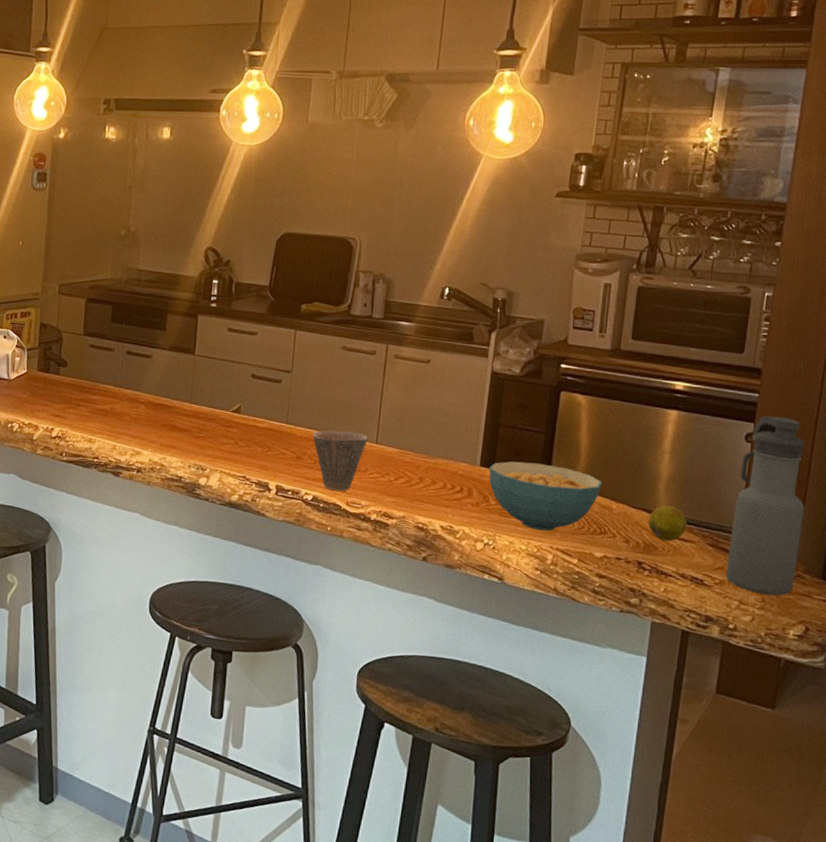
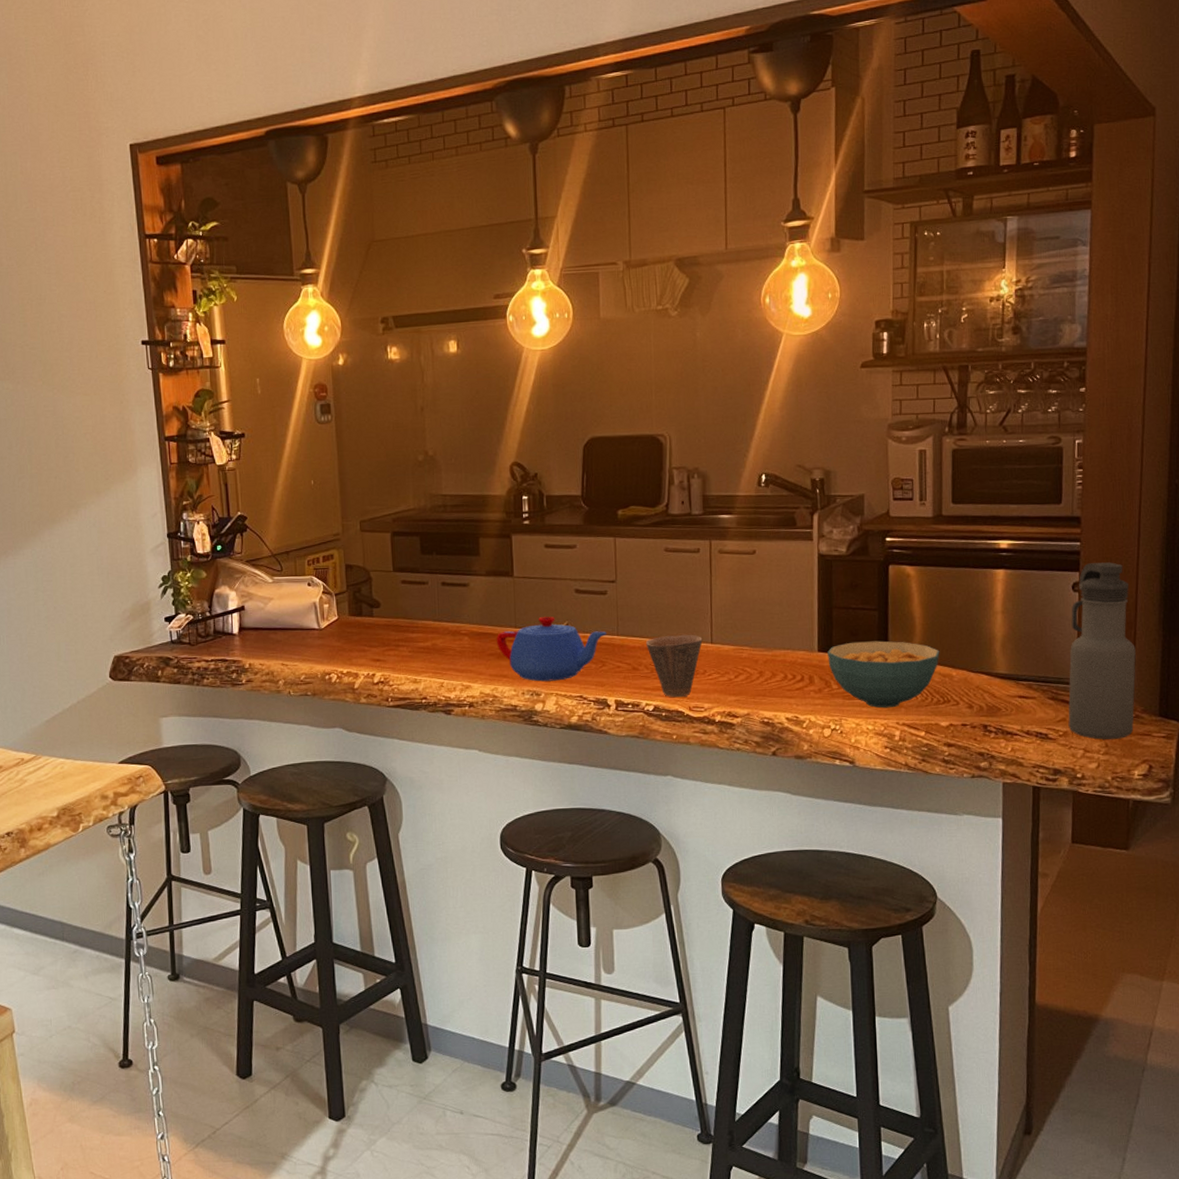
teapot: none [170,396,277,459] -> present [496,617,607,682]
fruit: present [647,505,688,541] -> none [988,665,1027,701]

